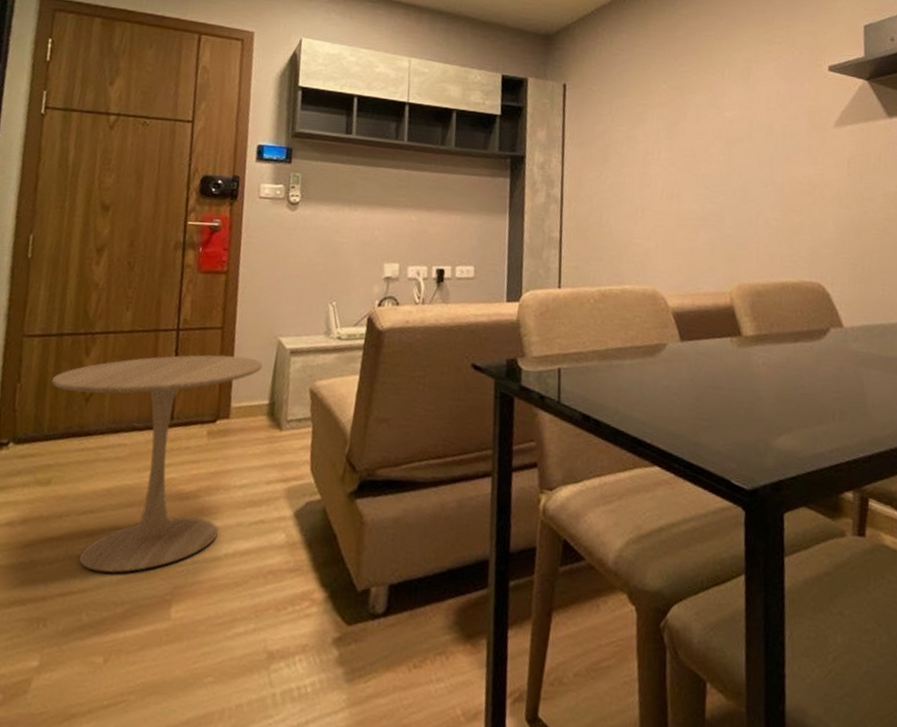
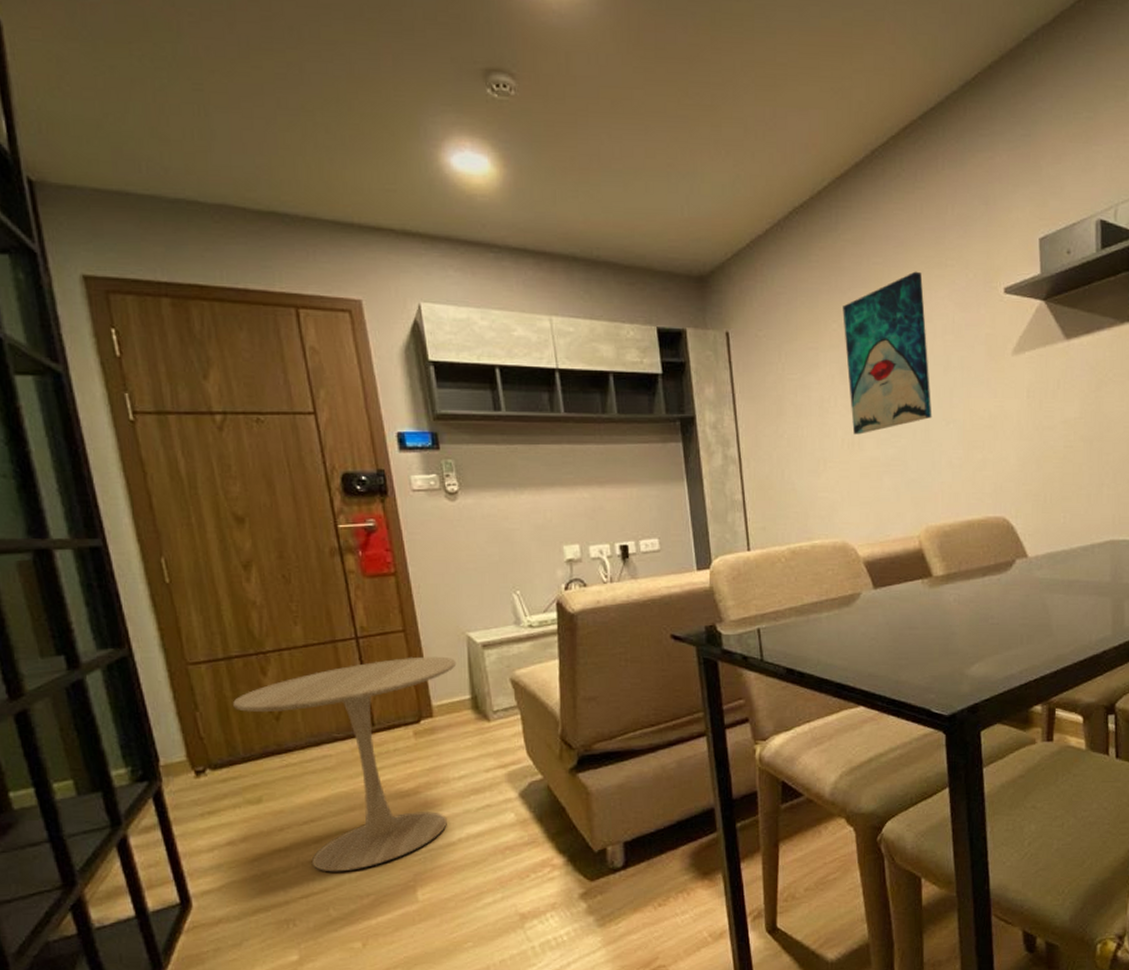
wall art: none [672,45,752,188] -> present [843,271,932,435]

